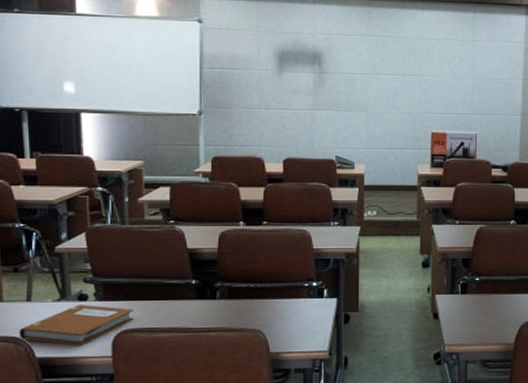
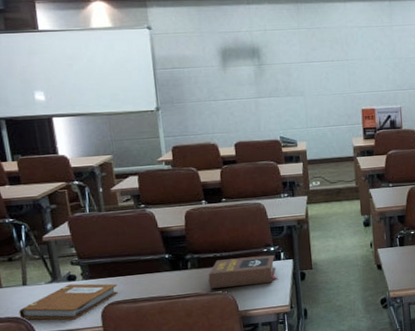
book: none [238,291,318,325] -> present [208,254,278,289]

